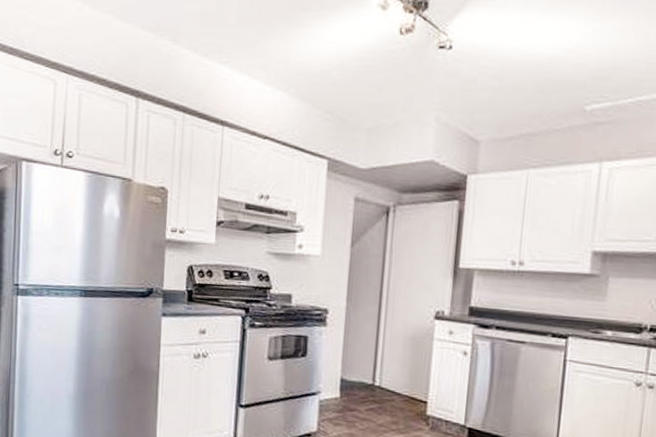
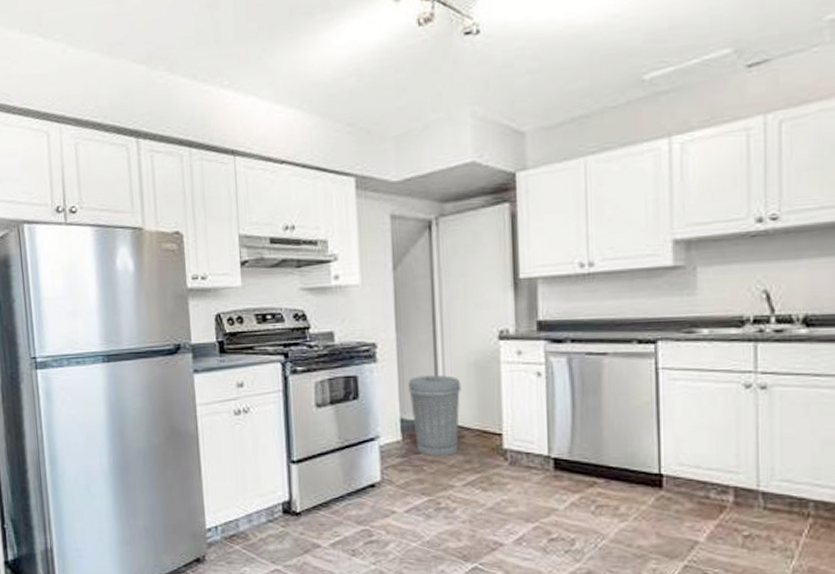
trash can: none [351,343,398,416] -> present [408,374,461,457]

